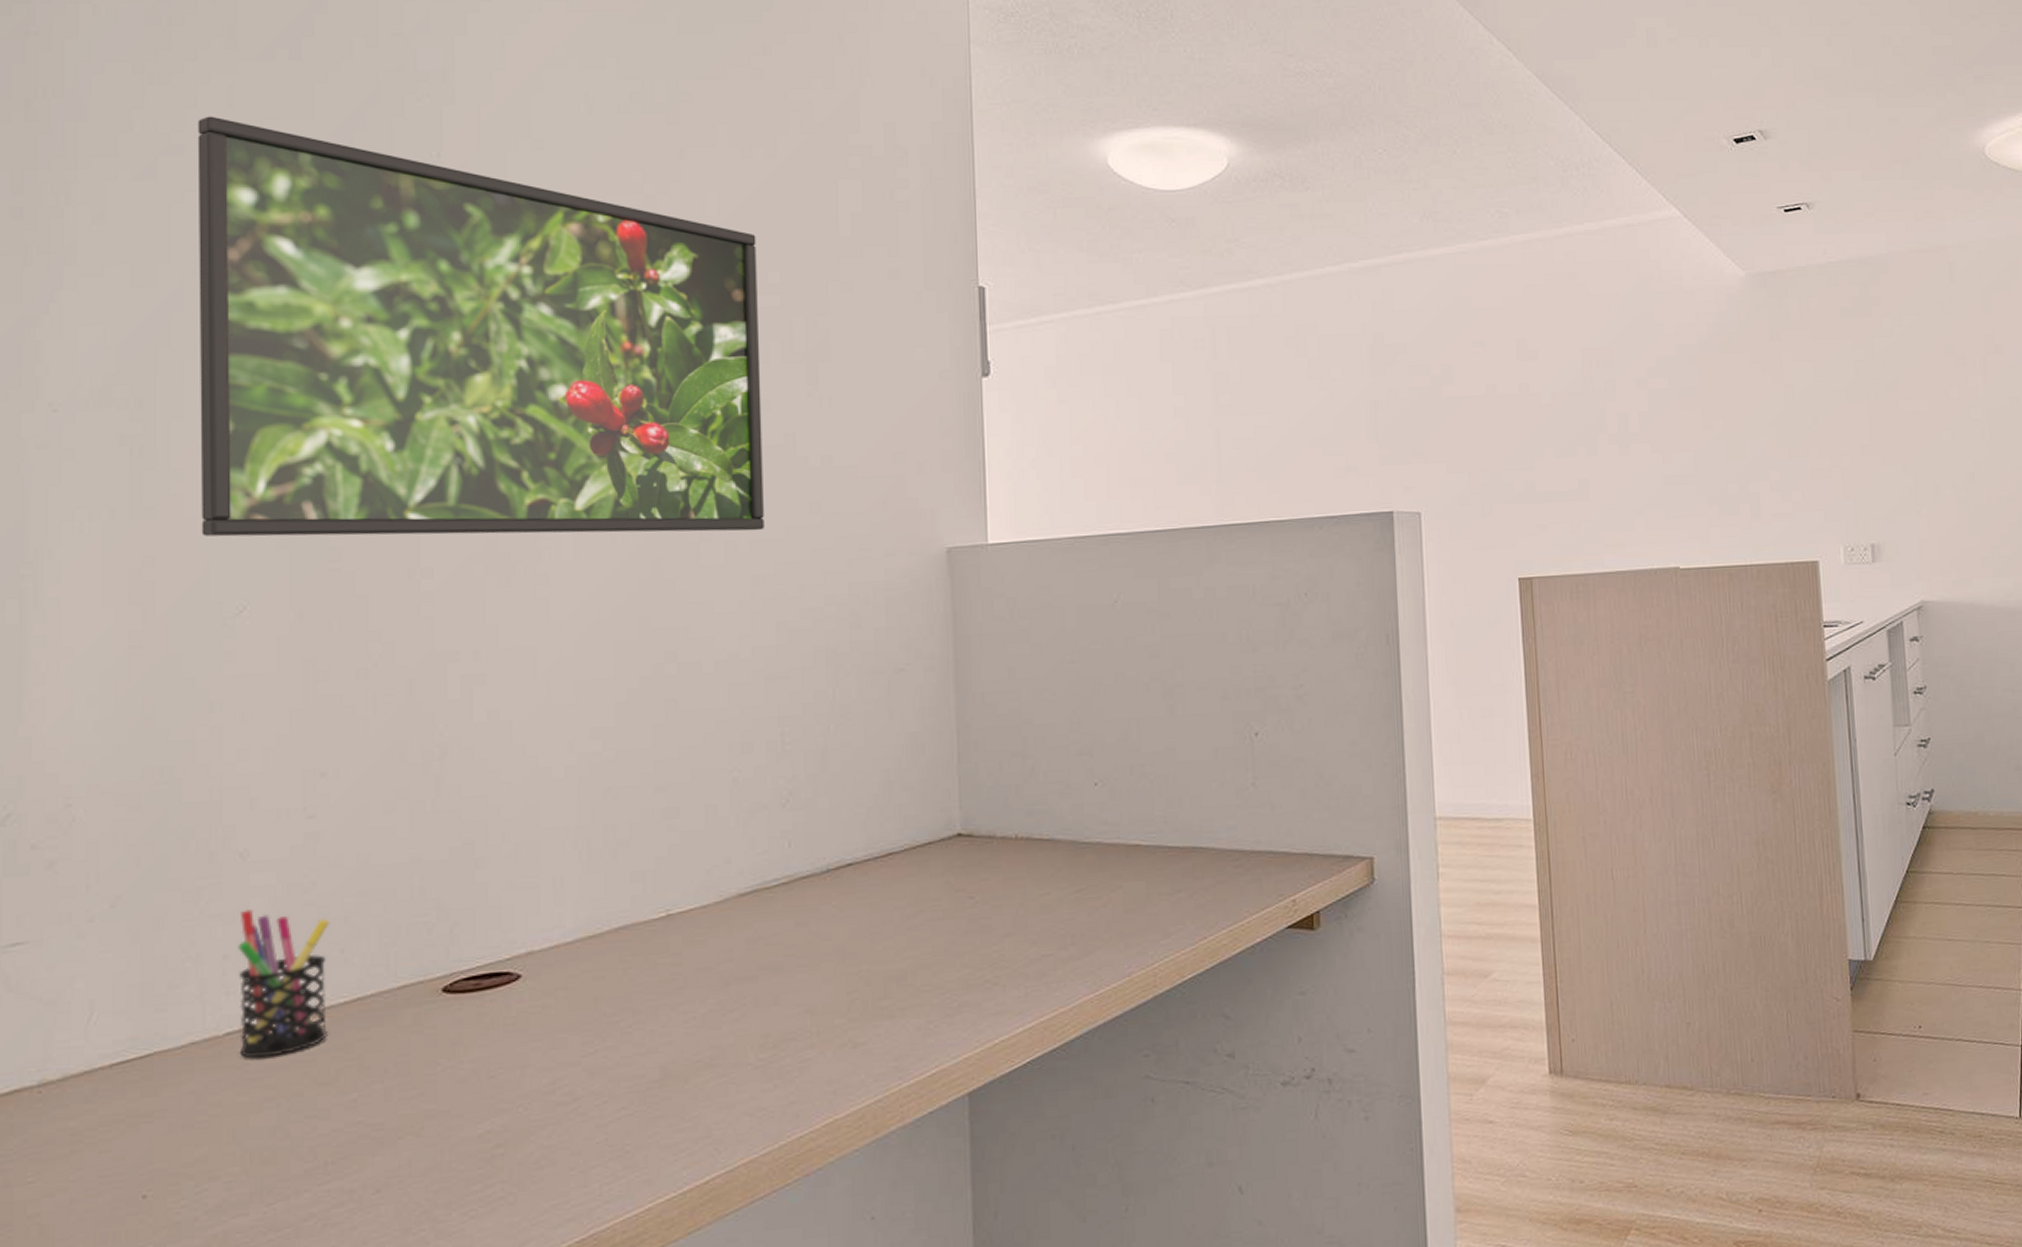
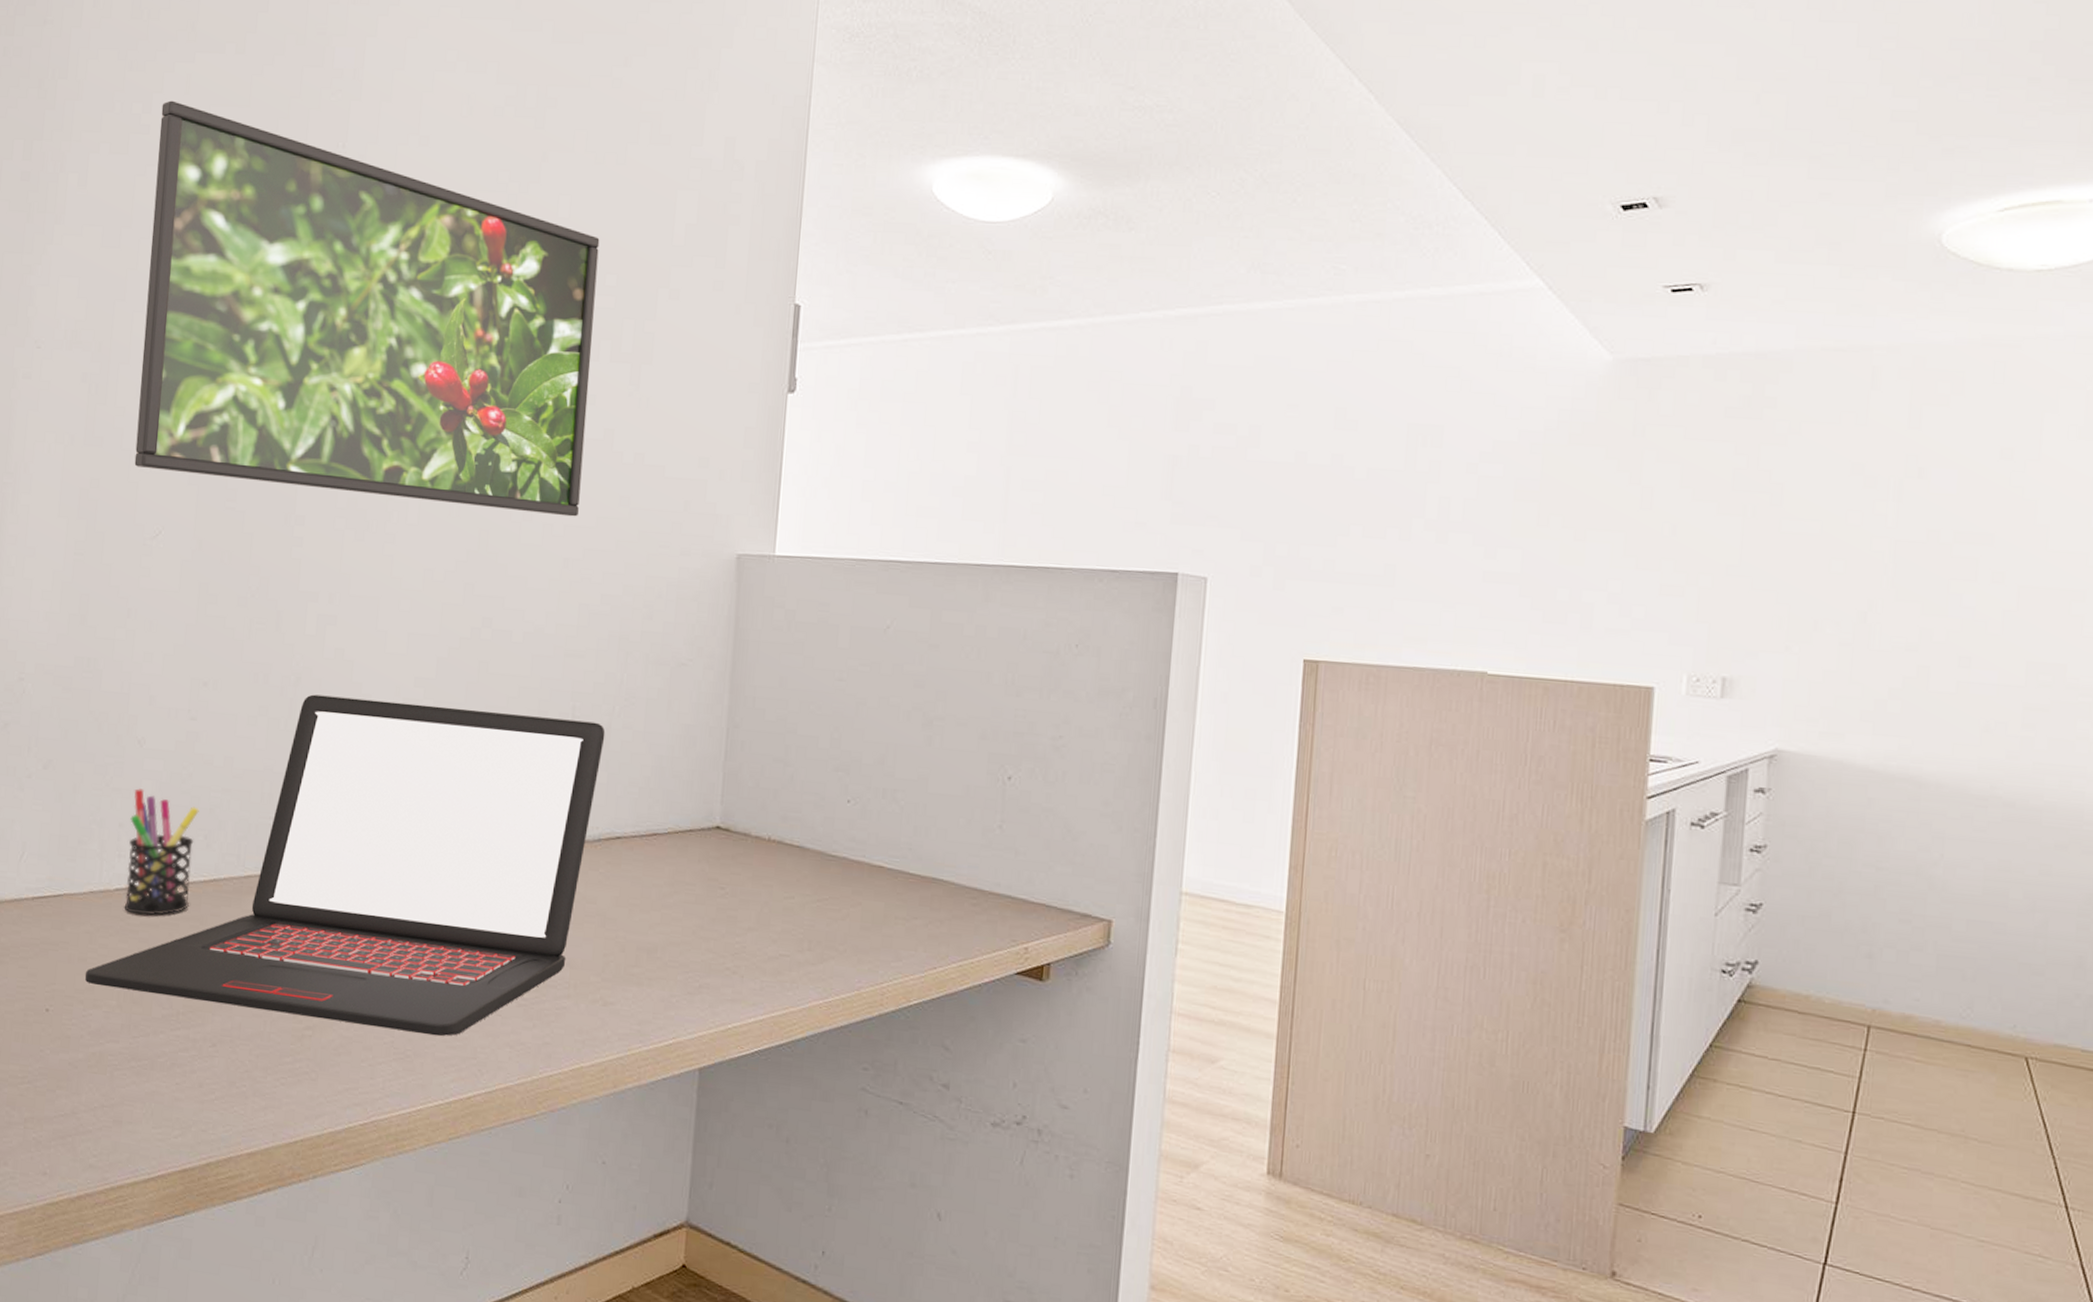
laptop: none [195,745,822,1153] -> present [85,694,606,1037]

